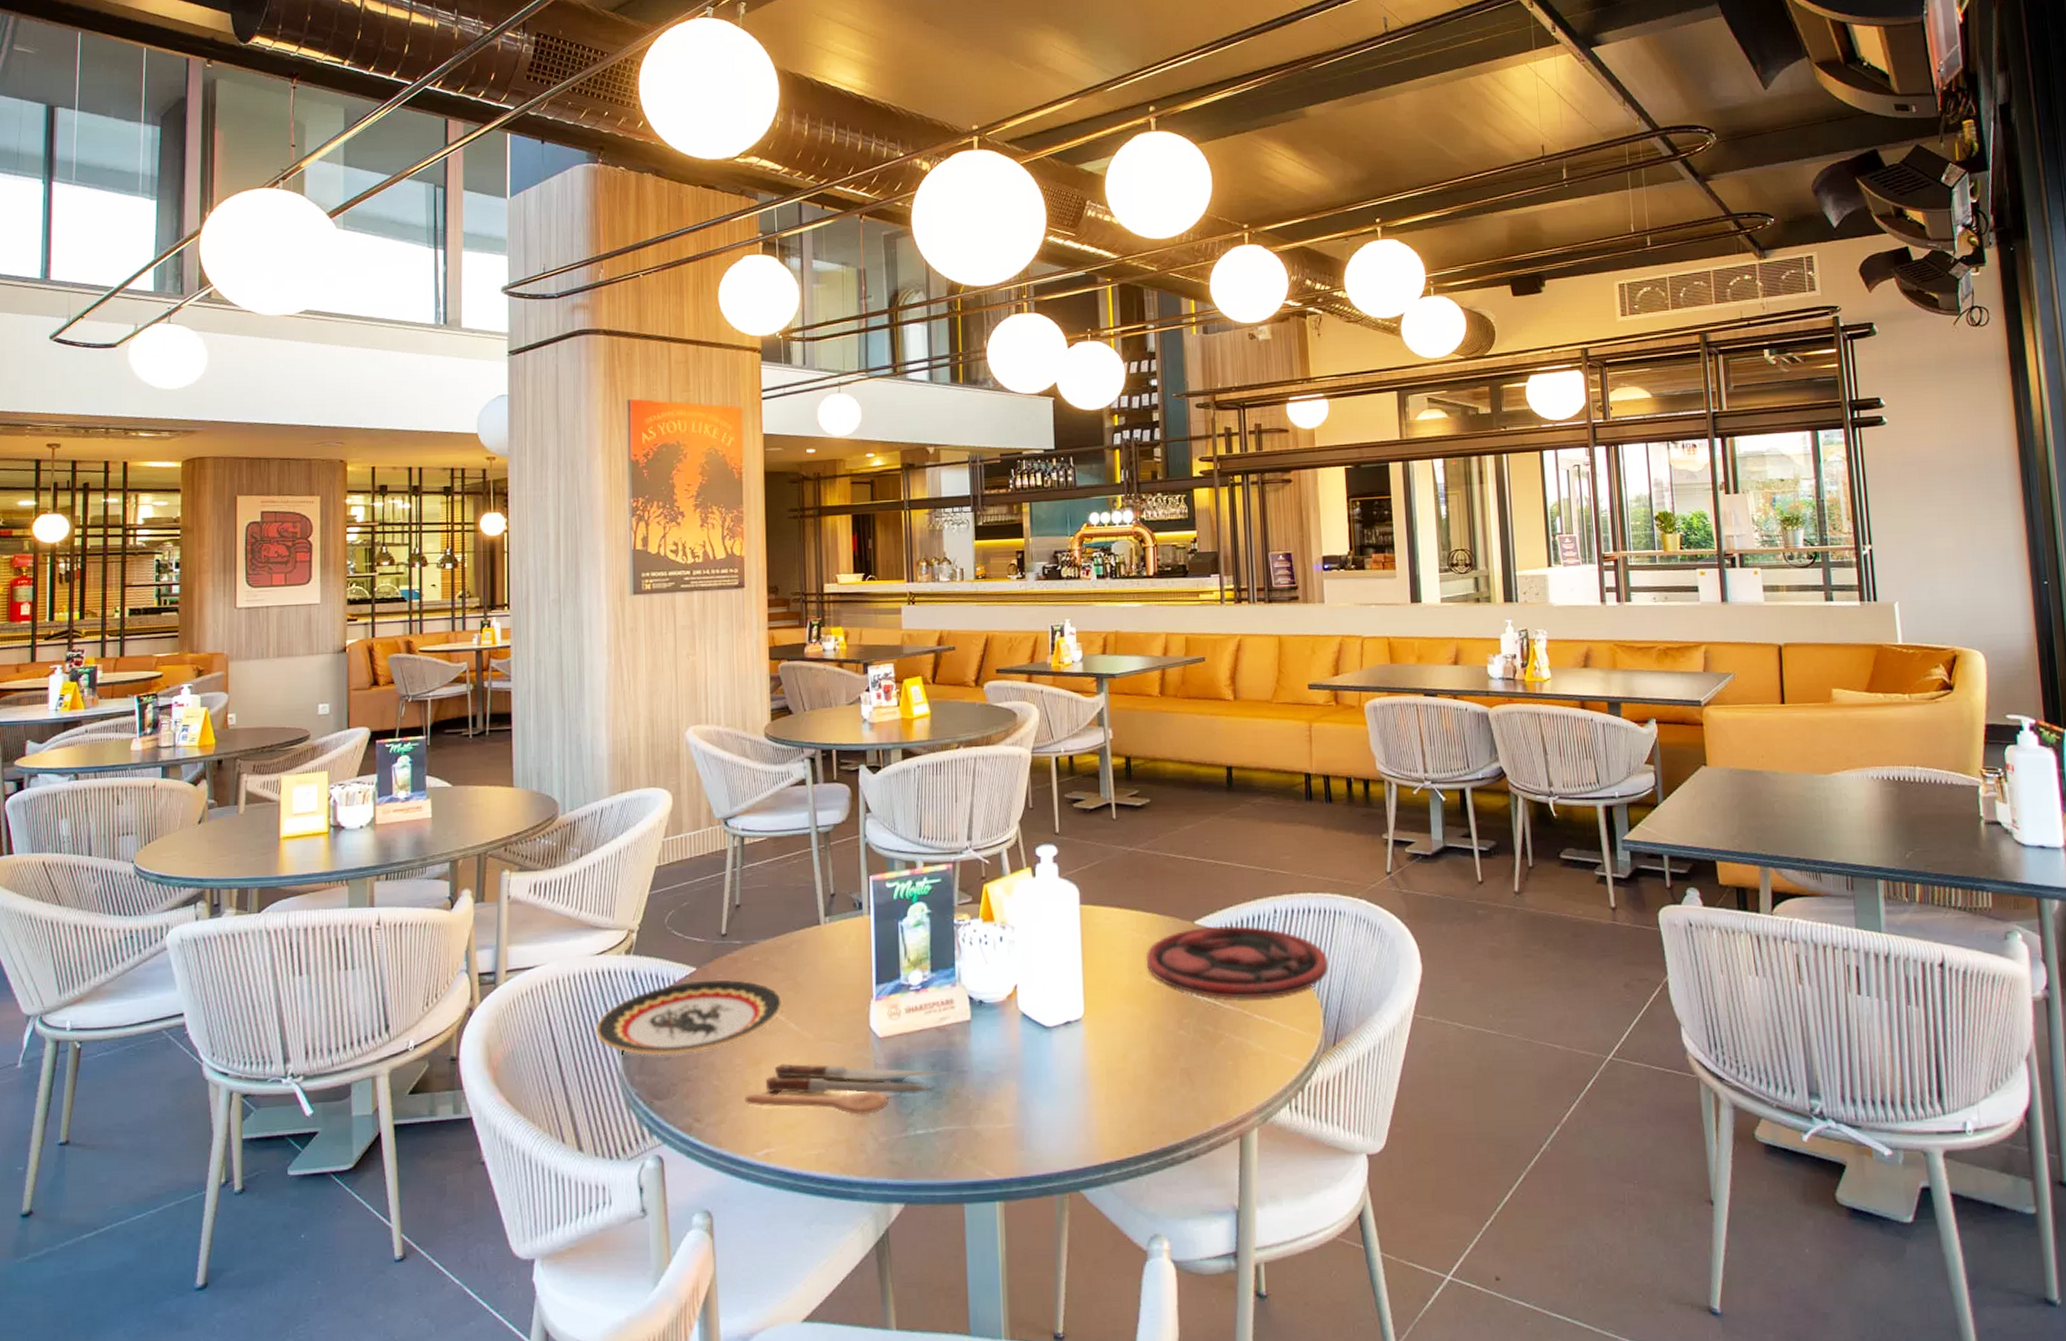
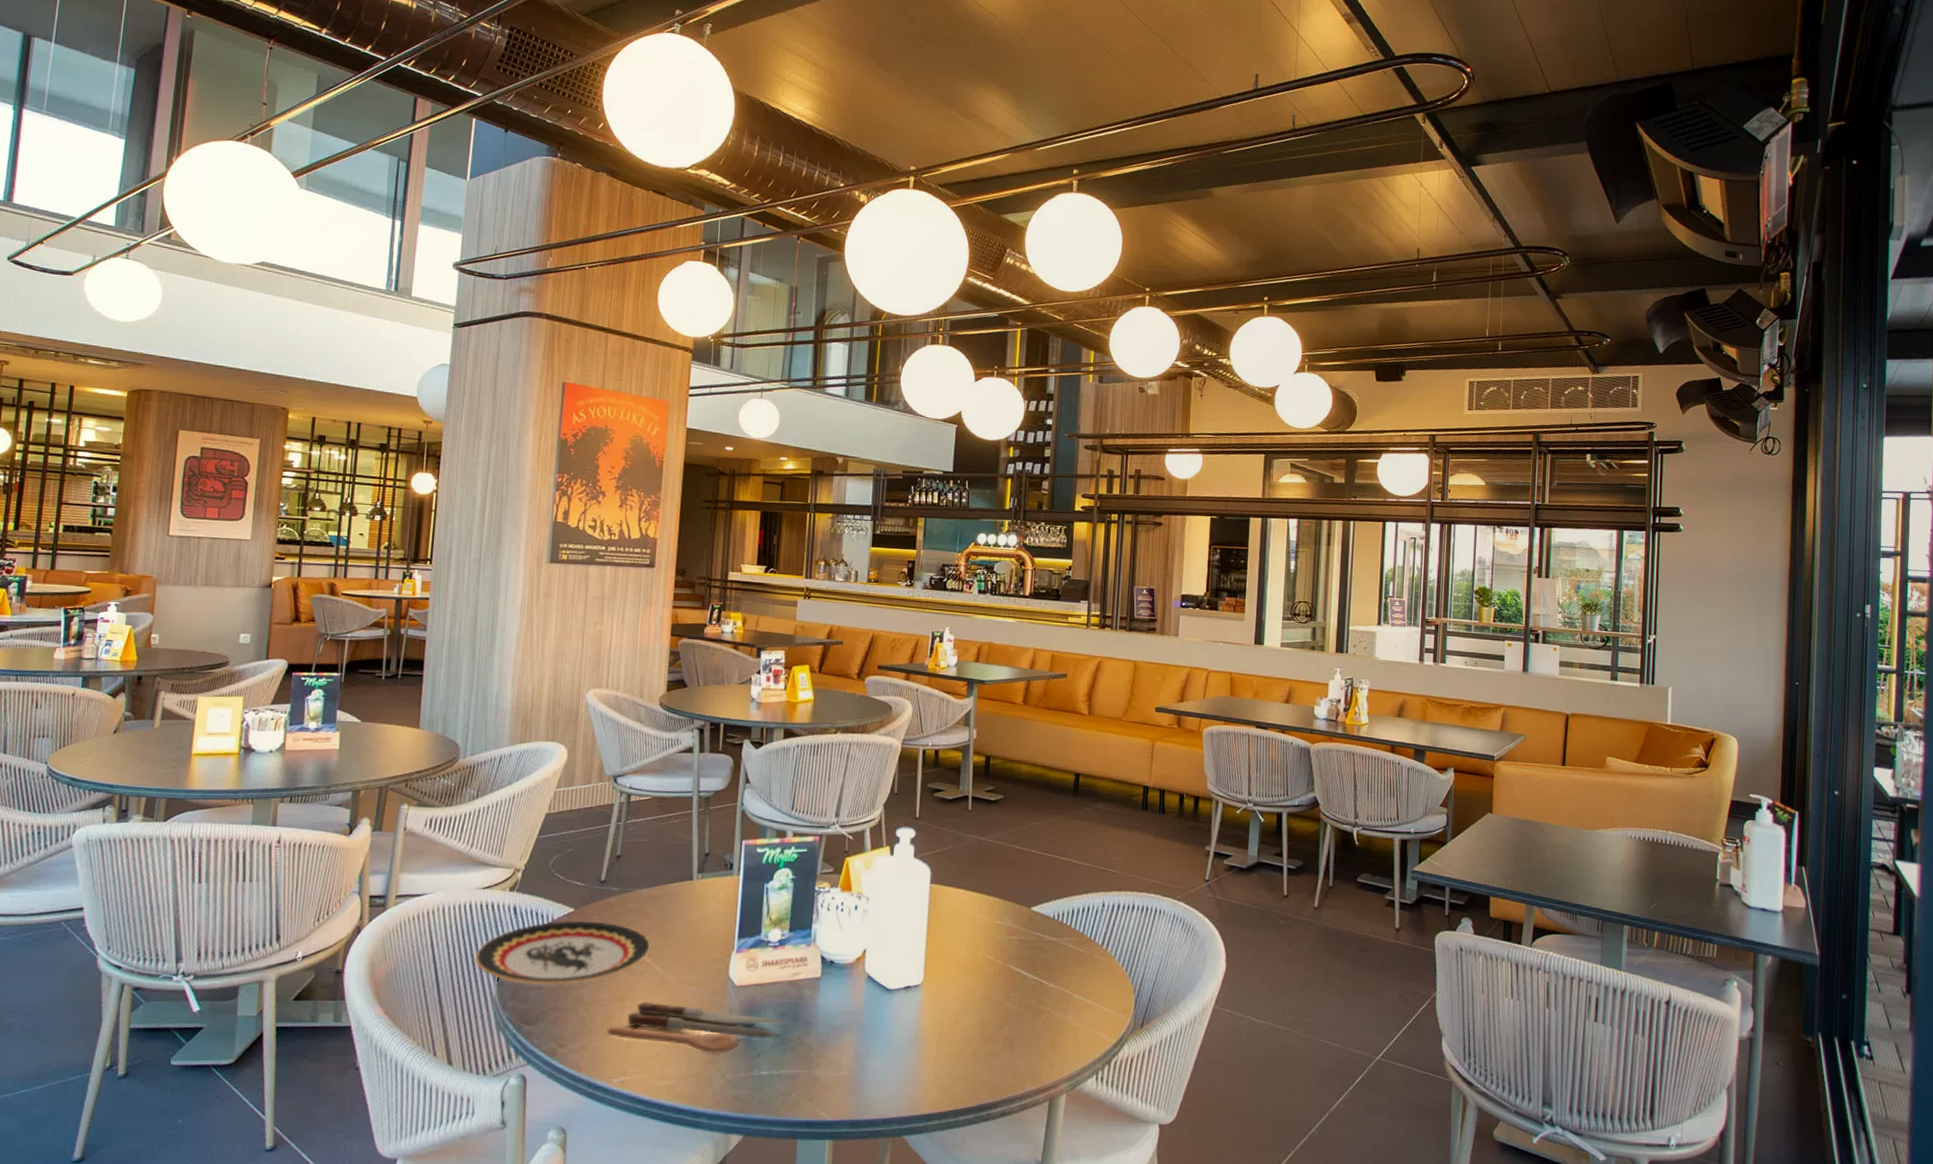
plate: present [1147,925,1328,999] -> none [984,913,1145,981]

